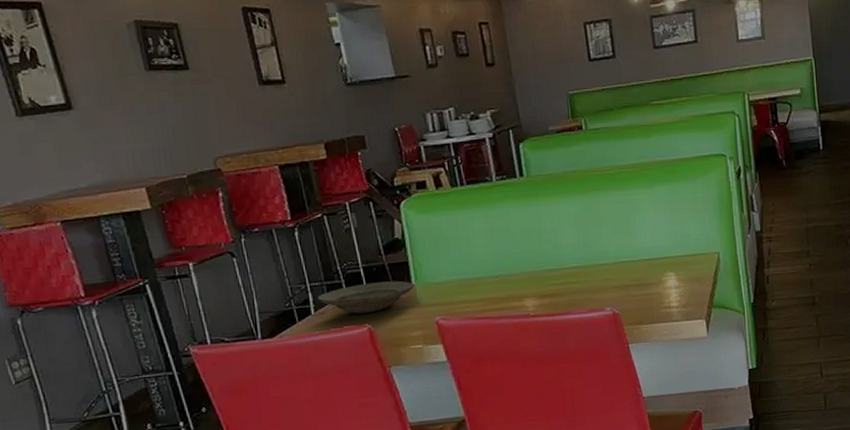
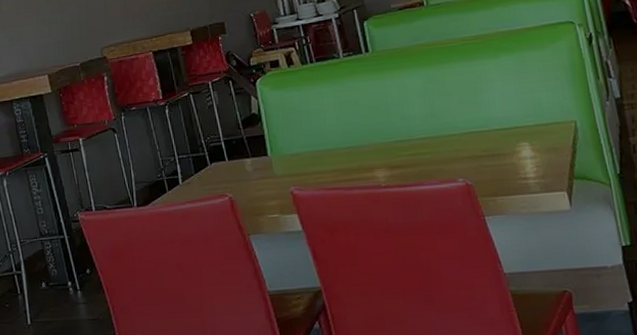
plate: present [317,280,415,314] -> none [185,153,271,184]

